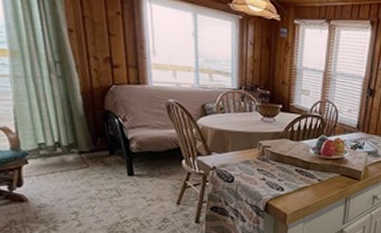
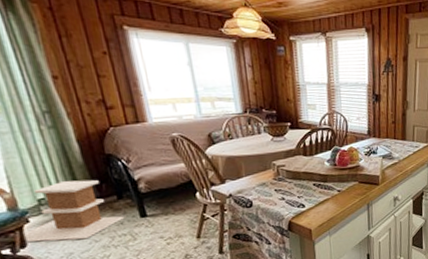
side table: none [22,129,114,188] -> present [24,179,125,242]

